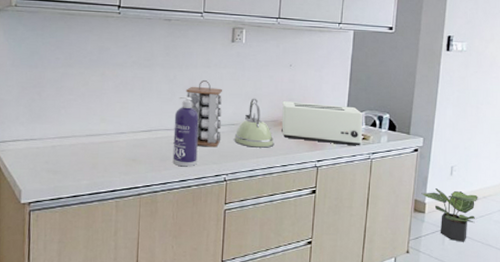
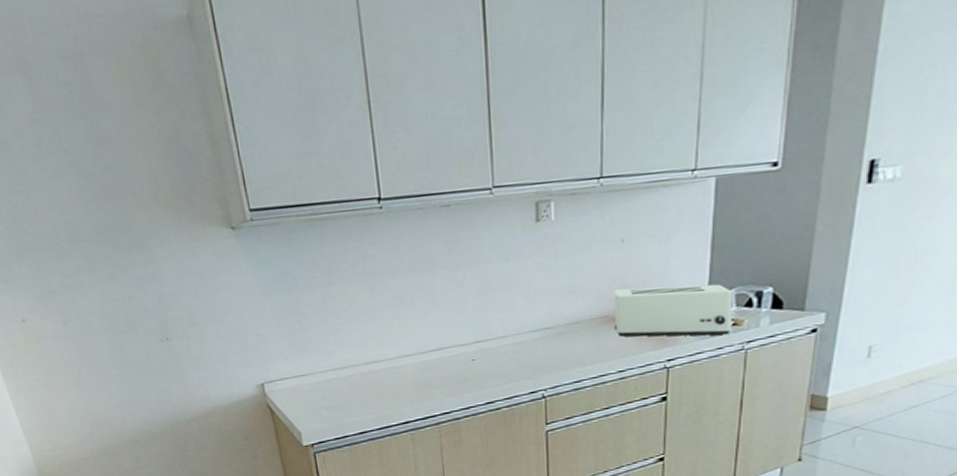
spray bottle: present [172,96,199,167] -> none [469,301,505,387]
spice rack: present [186,79,223,147] -> none [481,276,534,360]
kettle: present [234,98,274,148] -> none [551,291,606,354]
potted plant: present [421,188,478,242] -> none [821,376,911,442]

